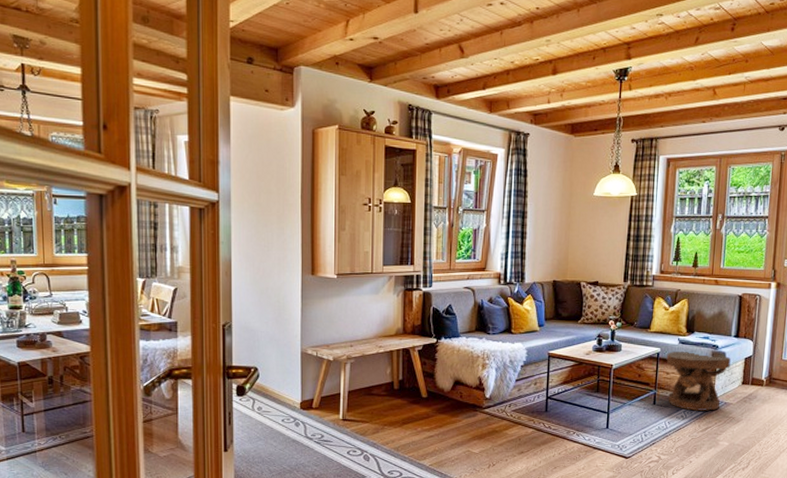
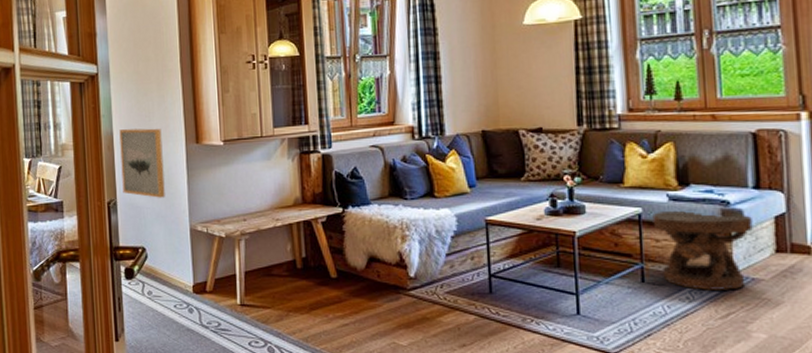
wall art: none [238,257,279,323] -> present [119,128,165,198]

